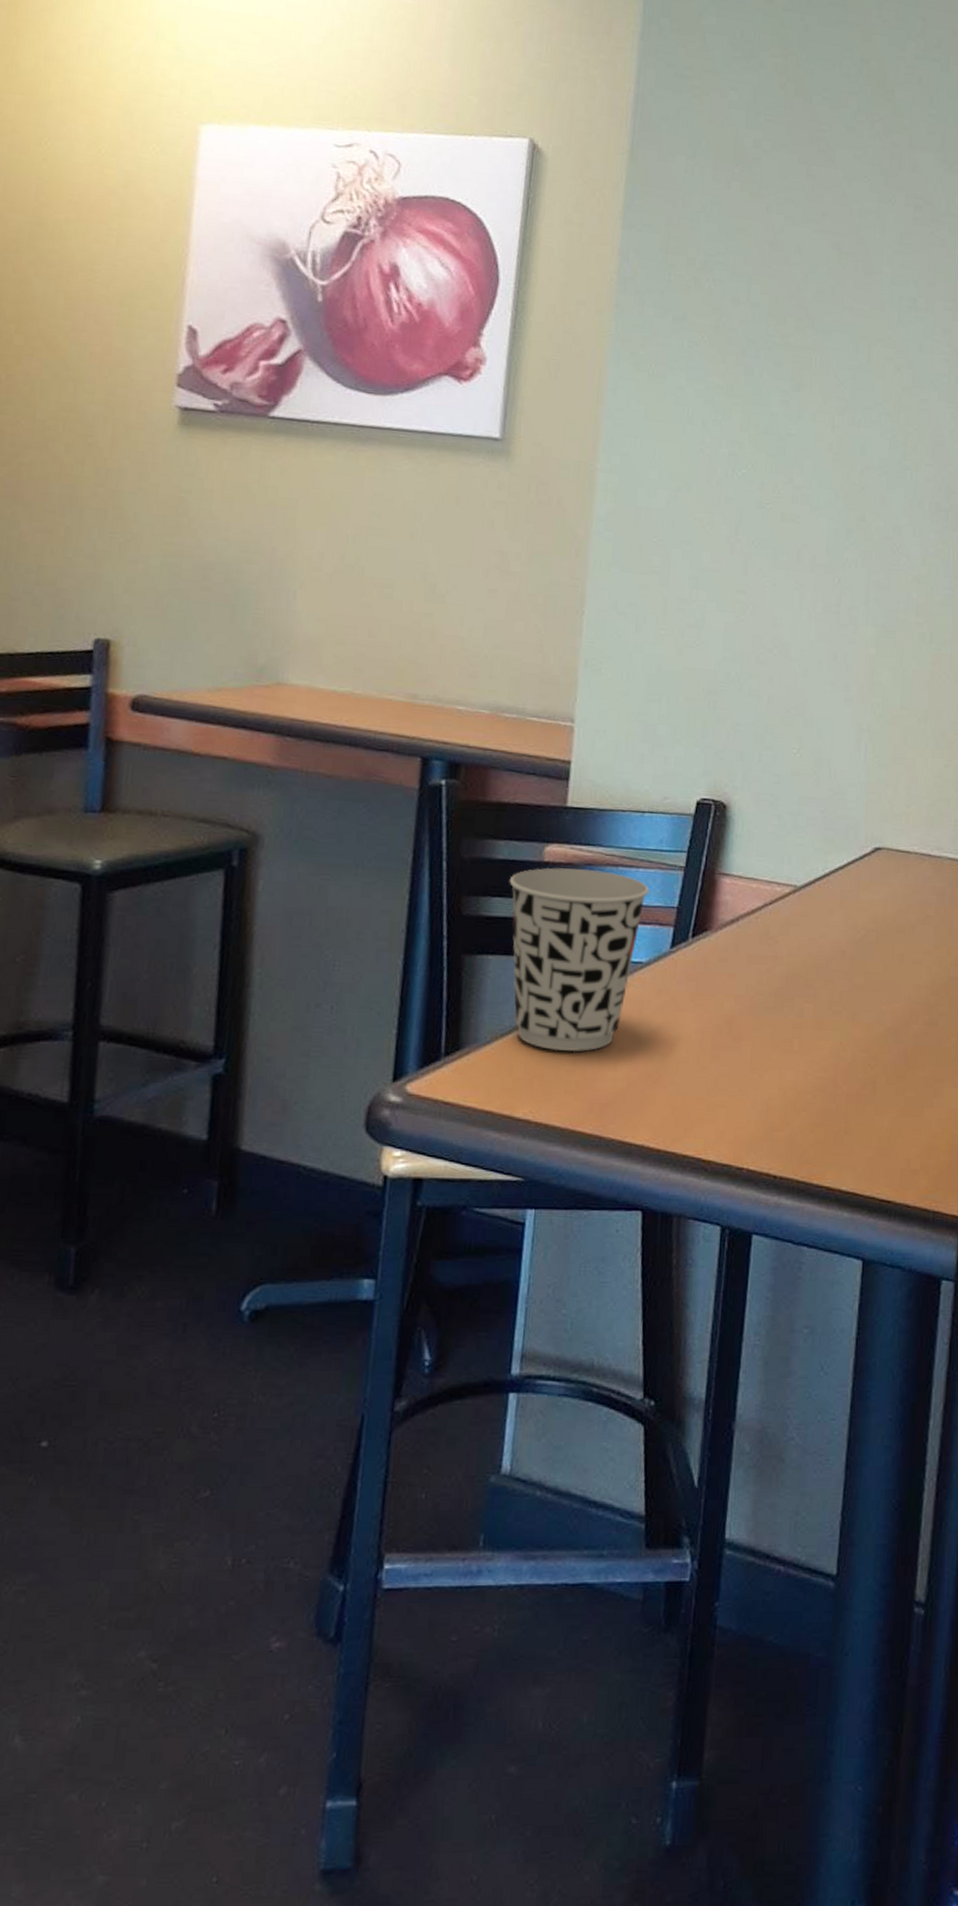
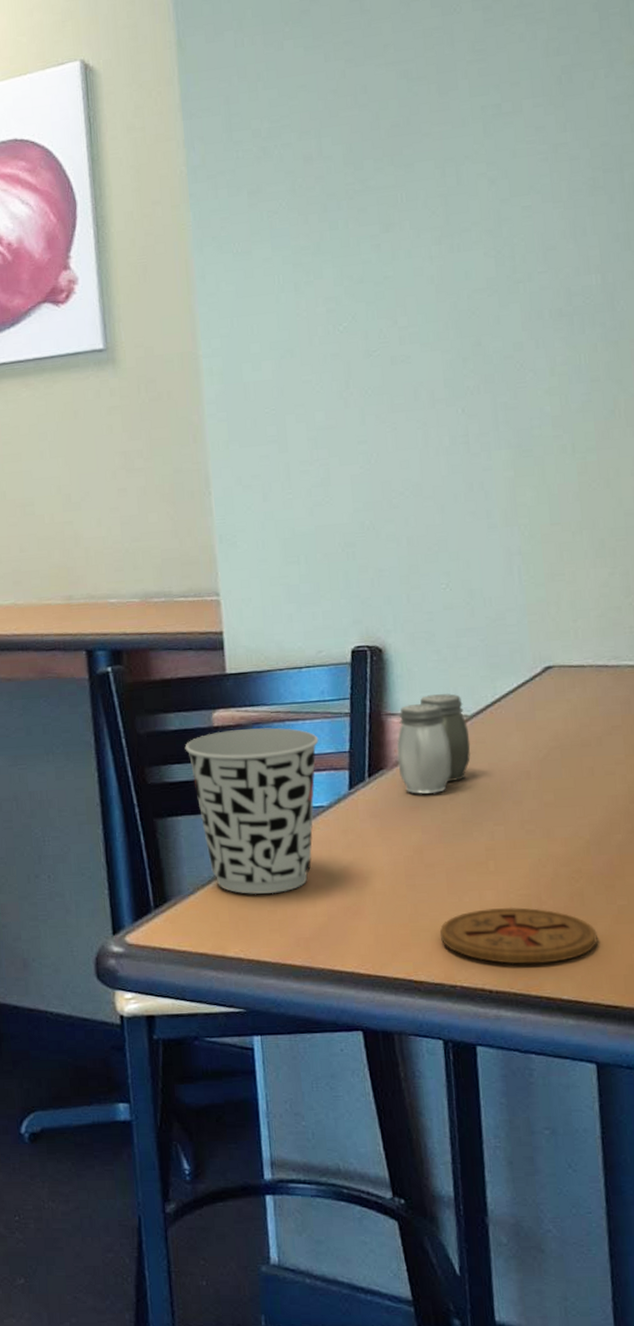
salt and pepper shaker: none [722,859,796,963] -> present [397,693,471,794]
coaster: none [736,1089,883,1151] -> present [440,907,598,965]

